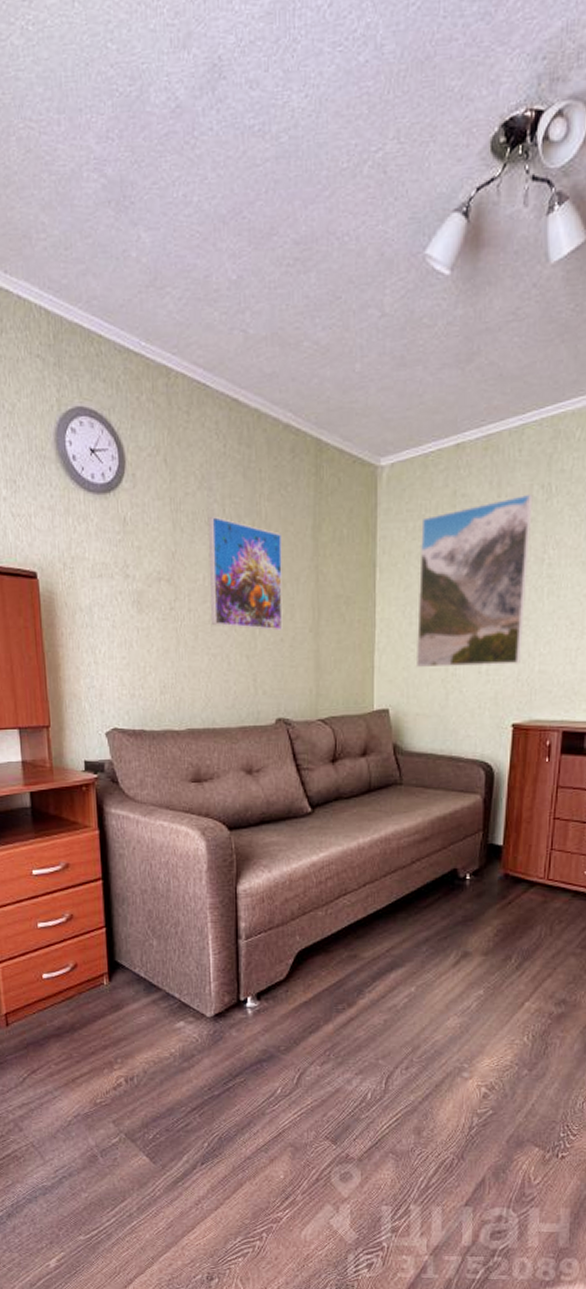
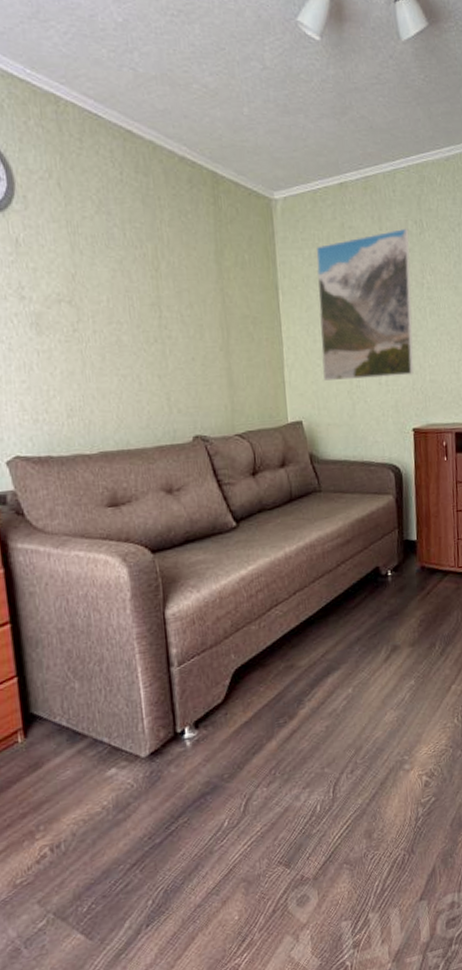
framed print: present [207,516,283,631] -> none [108,239,193,350]

